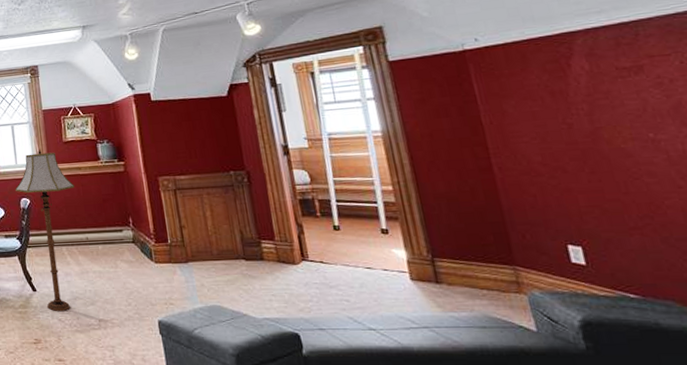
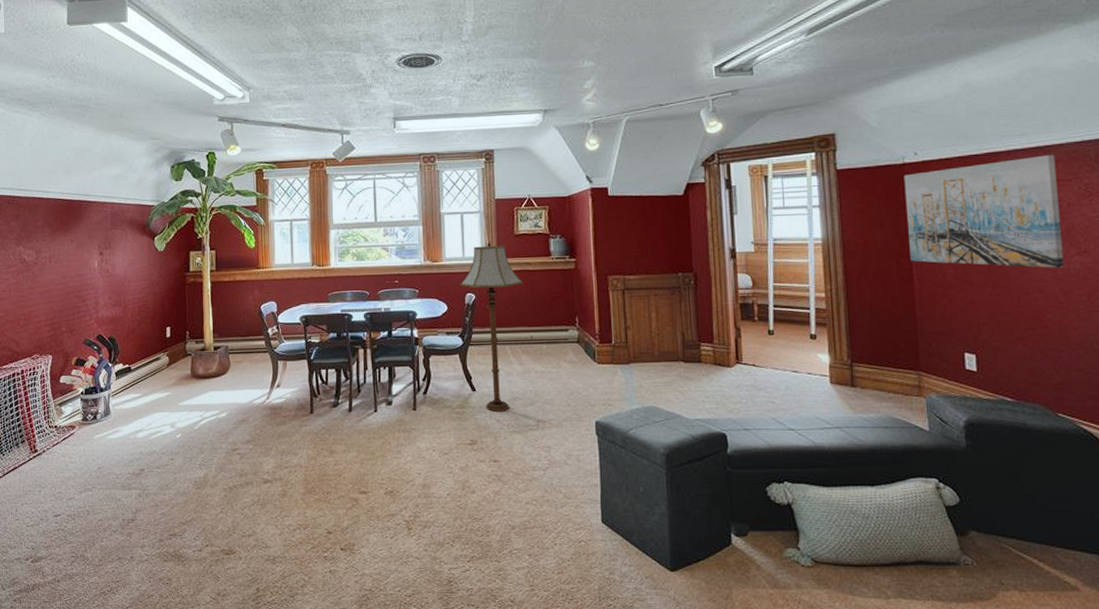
wall art: none [466,29,678,150] -> present [904,154,1064,268]

